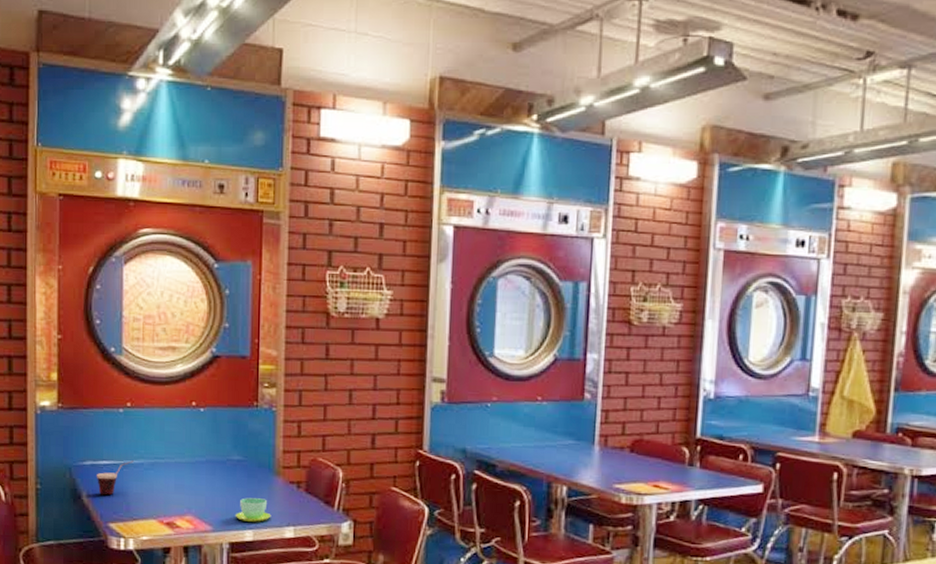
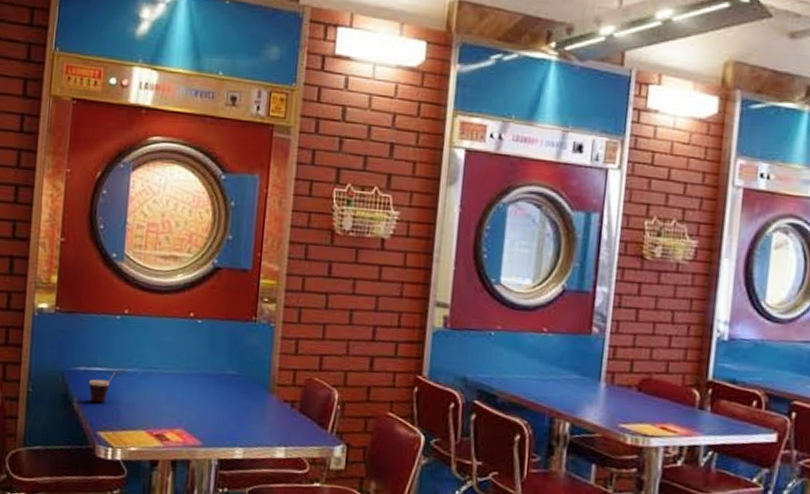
cup: present [235,498,271,522] -> none [225,414,263,440]

